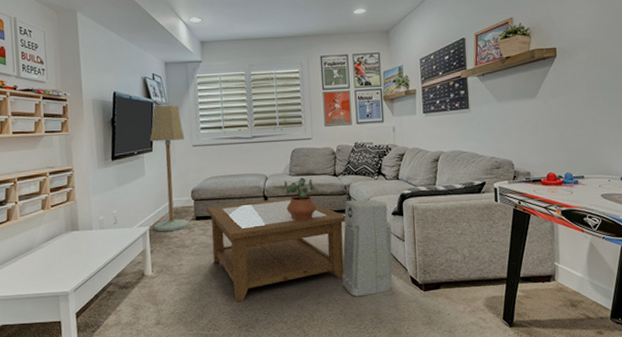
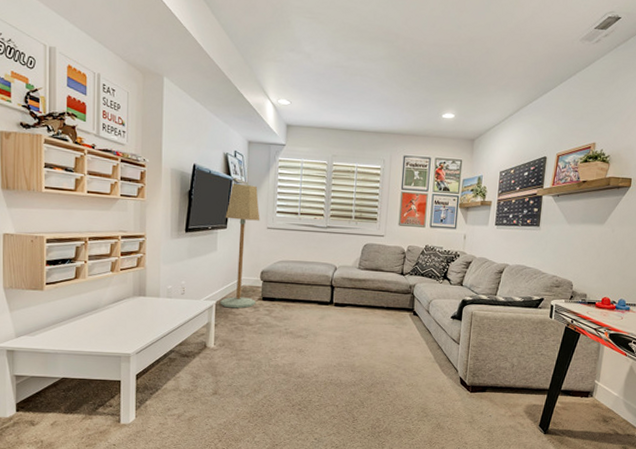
coffee table: present [206,197,346,302] -> none [273,289,407,383]
potted plant: present [285,177,319,221] -> none [351,272,385,314]
air purifier: present [342,199,393,297] -> none [395,299,449,391]

